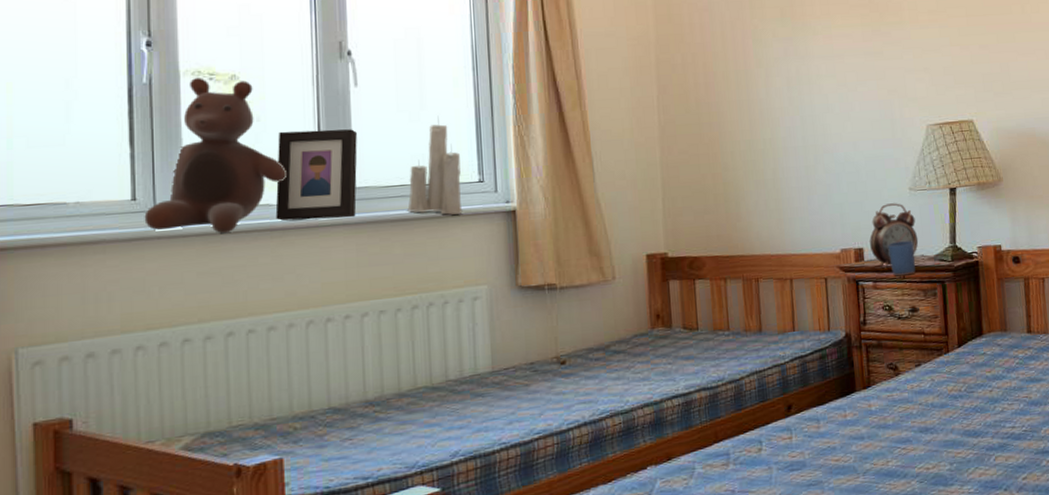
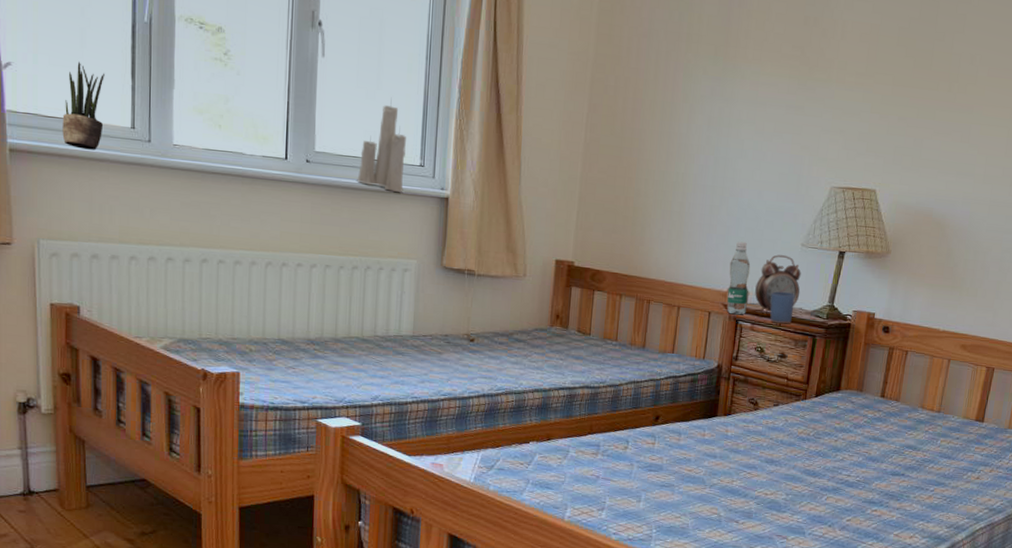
potted plant: none [45,138,97,235] -> present [62,61,104,150]
stuffed bear: present [144,78,288,233] -> none [141,24,260,172]
picture frame: present [275,129,358,222] -> none [247,88,320,178]
bottle: none [837,197,865,276] -> present [726,241,751,315]

